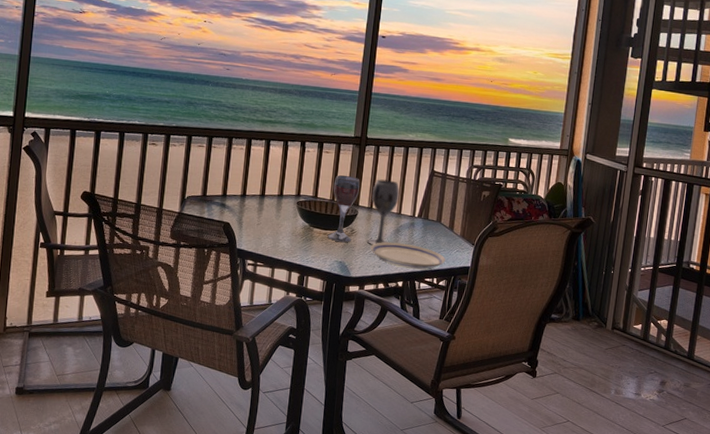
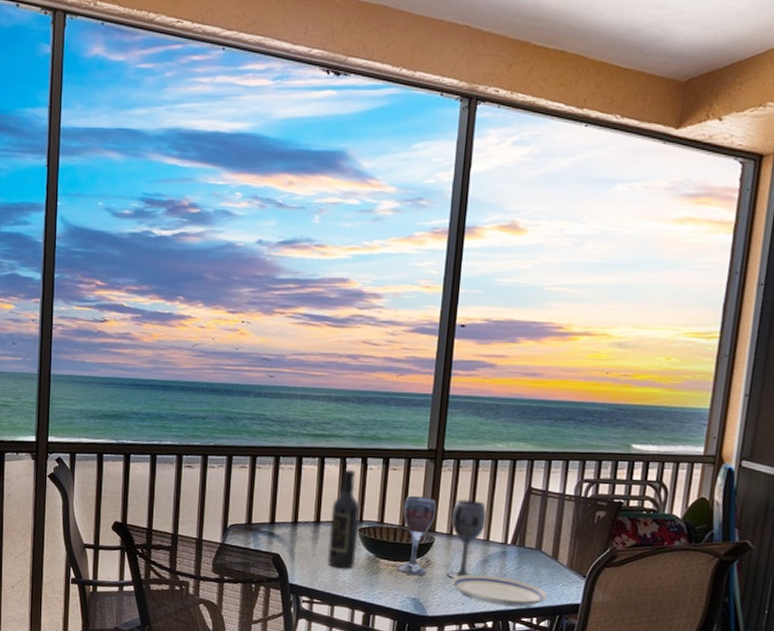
wine bottle: none [269,151,299,236] -> present [327,469,361,569]

